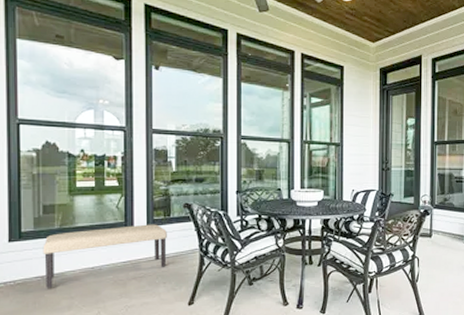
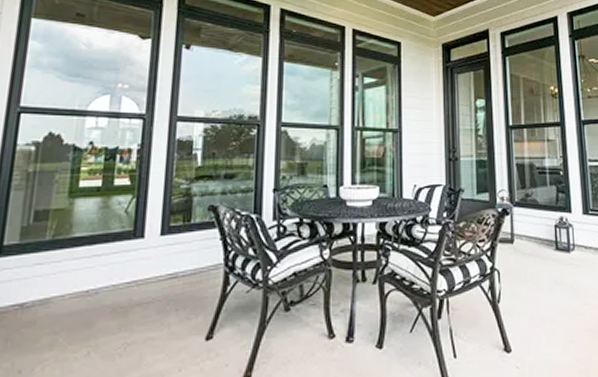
bench: present [43,224,167,288] -> none [24,232,185,320]

